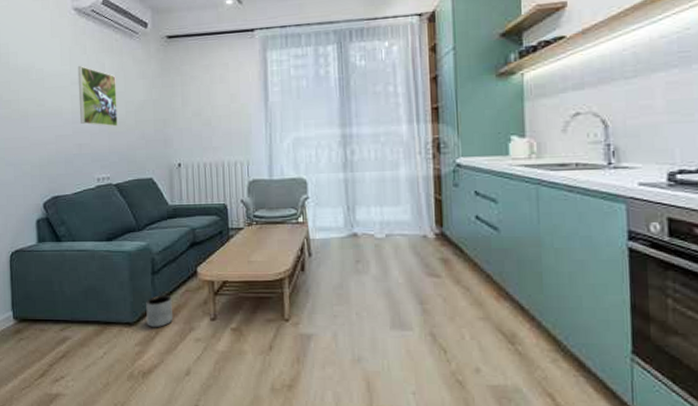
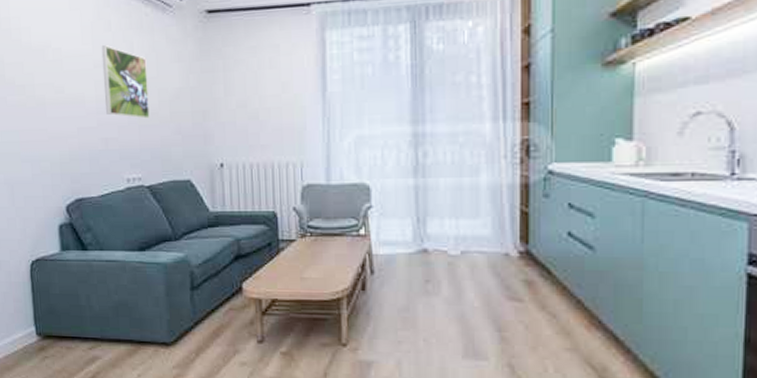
planter: present [146,295,173,327] -> none [184,313,215,349]

